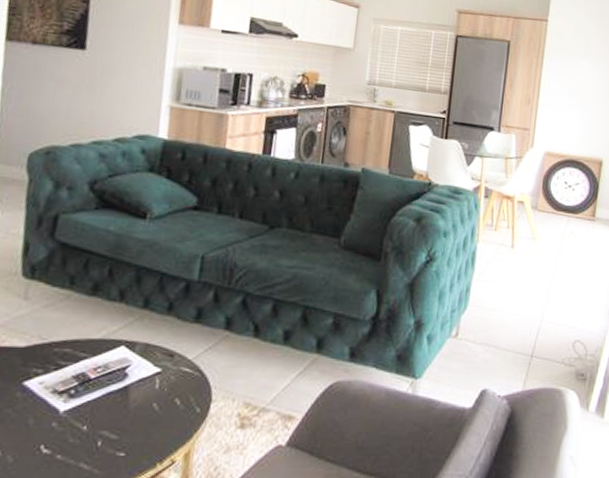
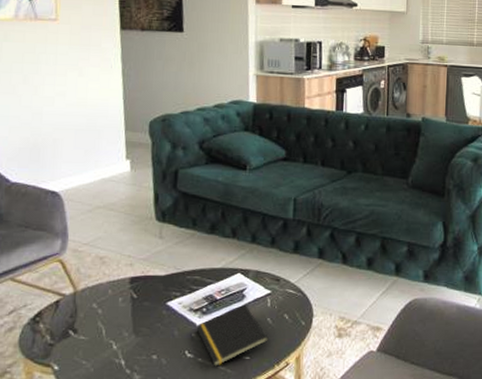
notepad: none [59,387,152,466] -> present [196,305,269,366]

